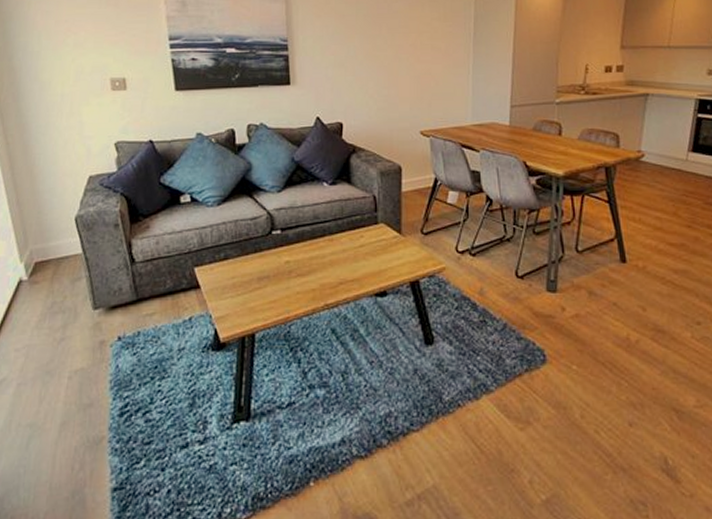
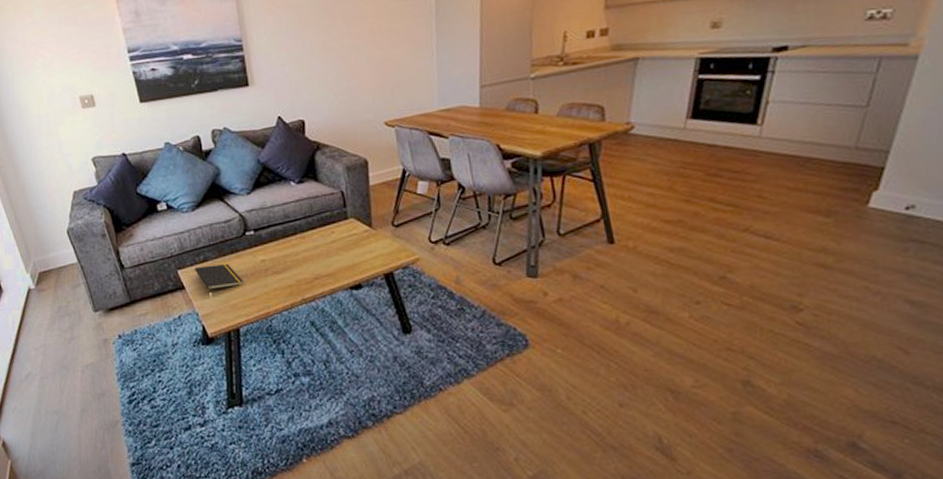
notepad: none [213,263,265,293] -> present [195,263,244,292]

